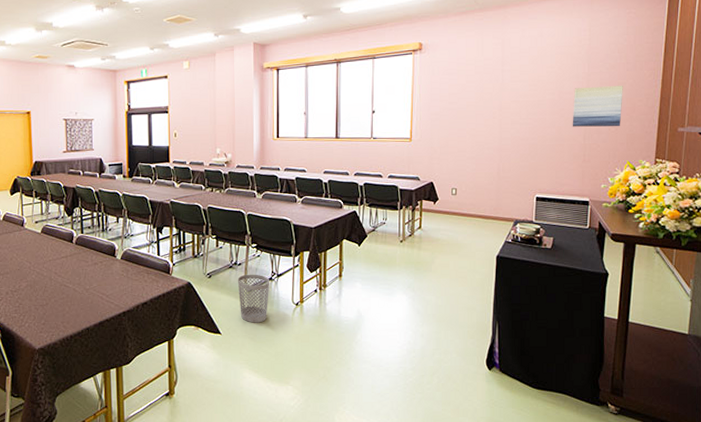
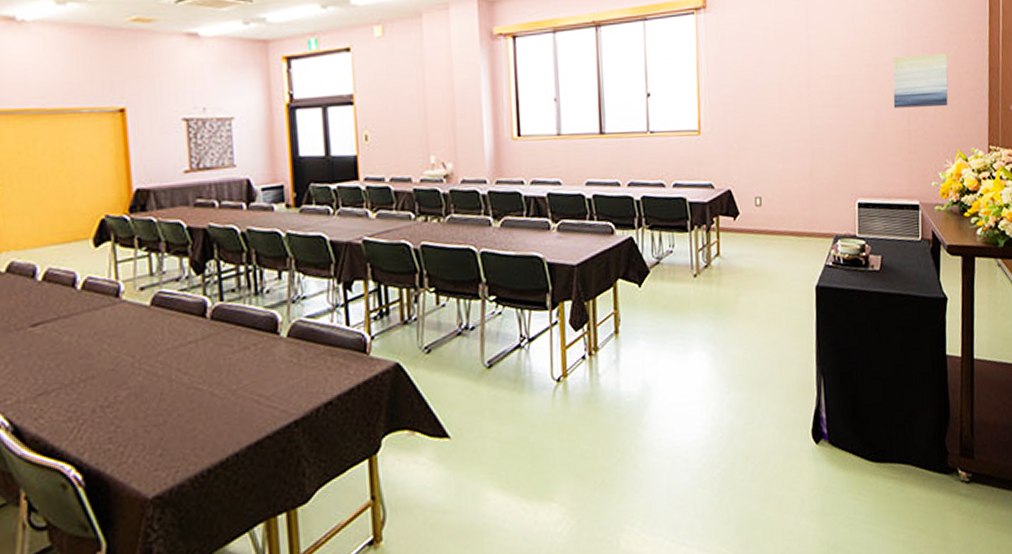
wastebasket: present [237,274,270,323] -> none [470,341,519,416]

